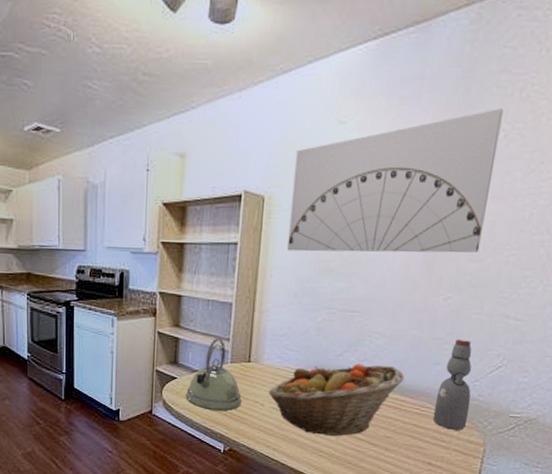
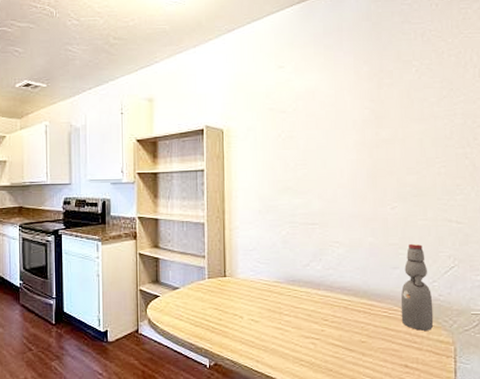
kettle: present [186,337,242,411] -> none [169,255,221,326]
fruit basket: present [269,363,405,437] -> none [246,272,369,345]
wall art: present [287,109,504,253] -> none [246,50,414,174]

